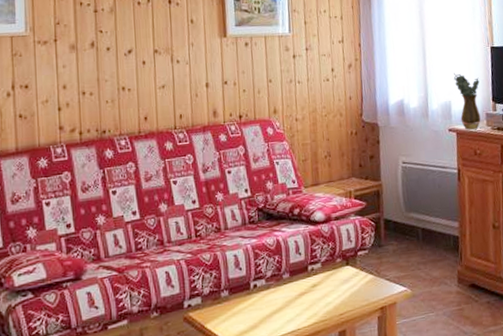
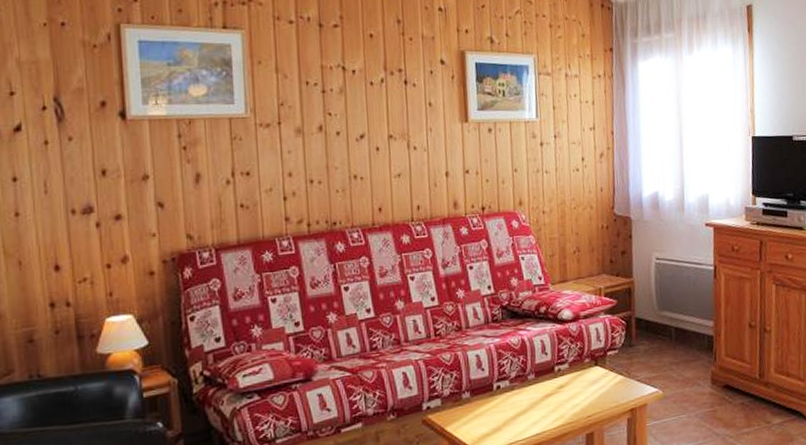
vase: present [453,72,481,131] -> none [712,163,740,226]

